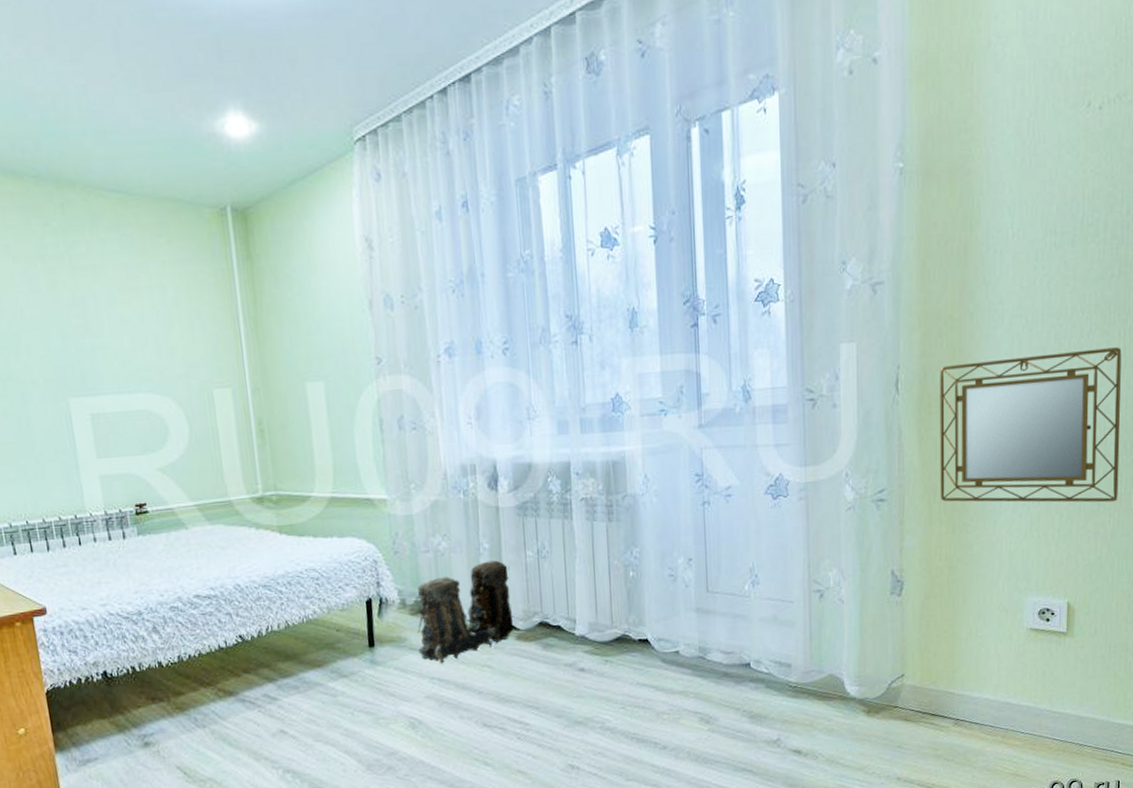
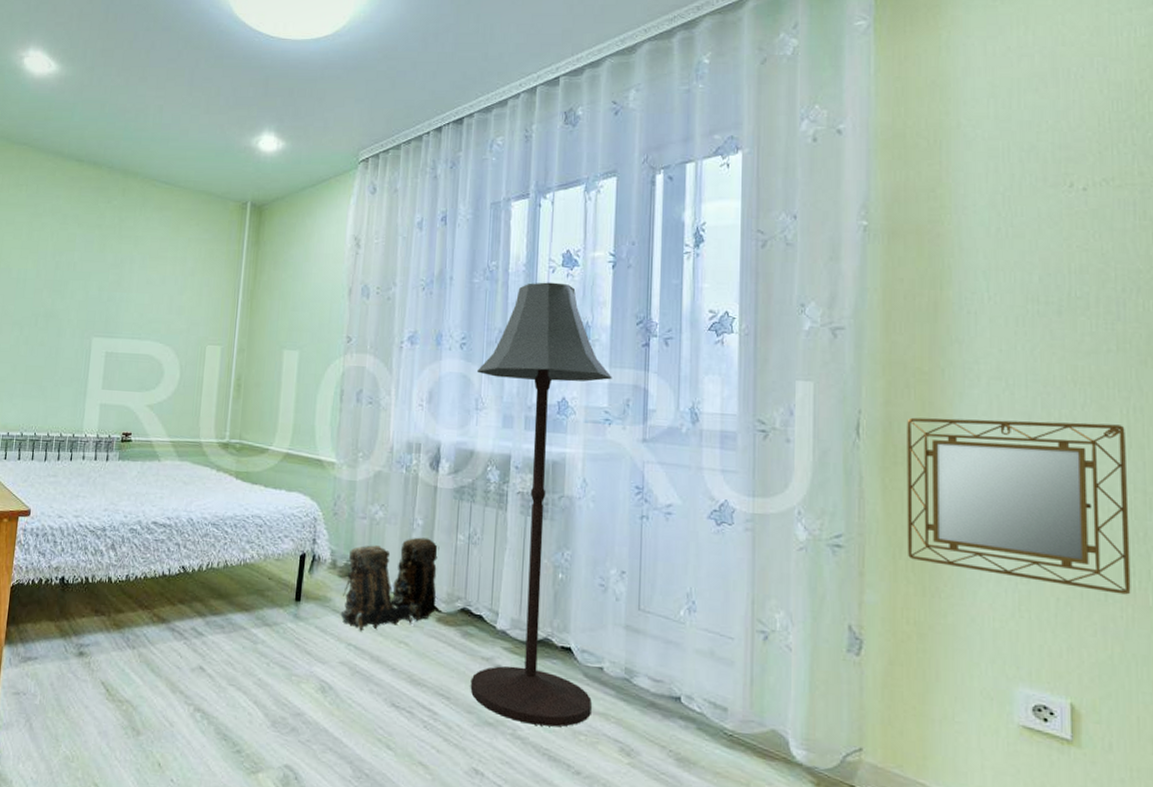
floor lamp: none [523,266,672,715] -> present [470,282,612,727]

